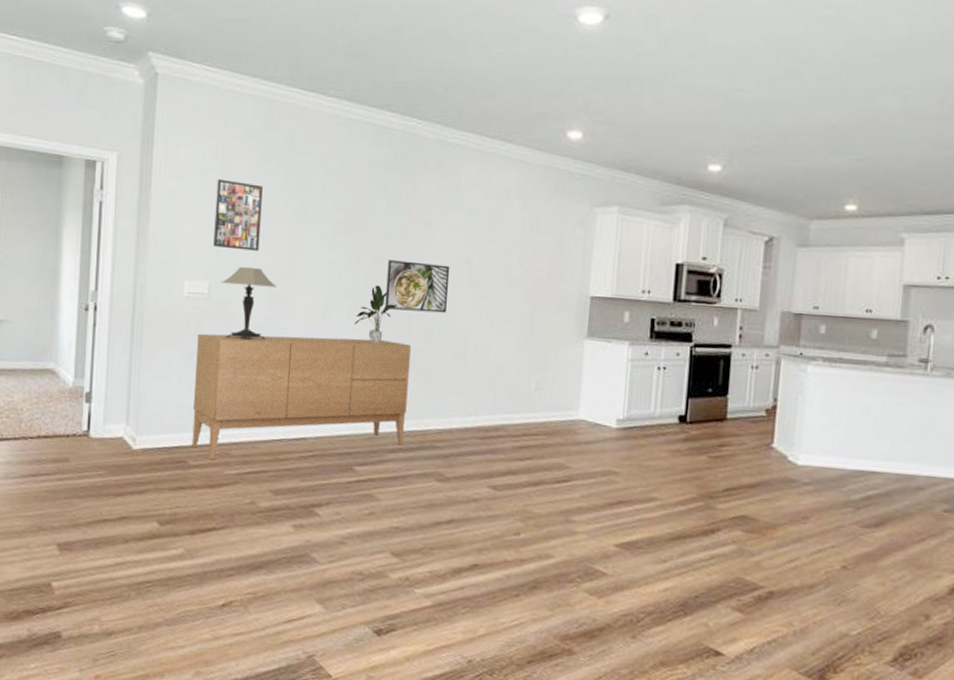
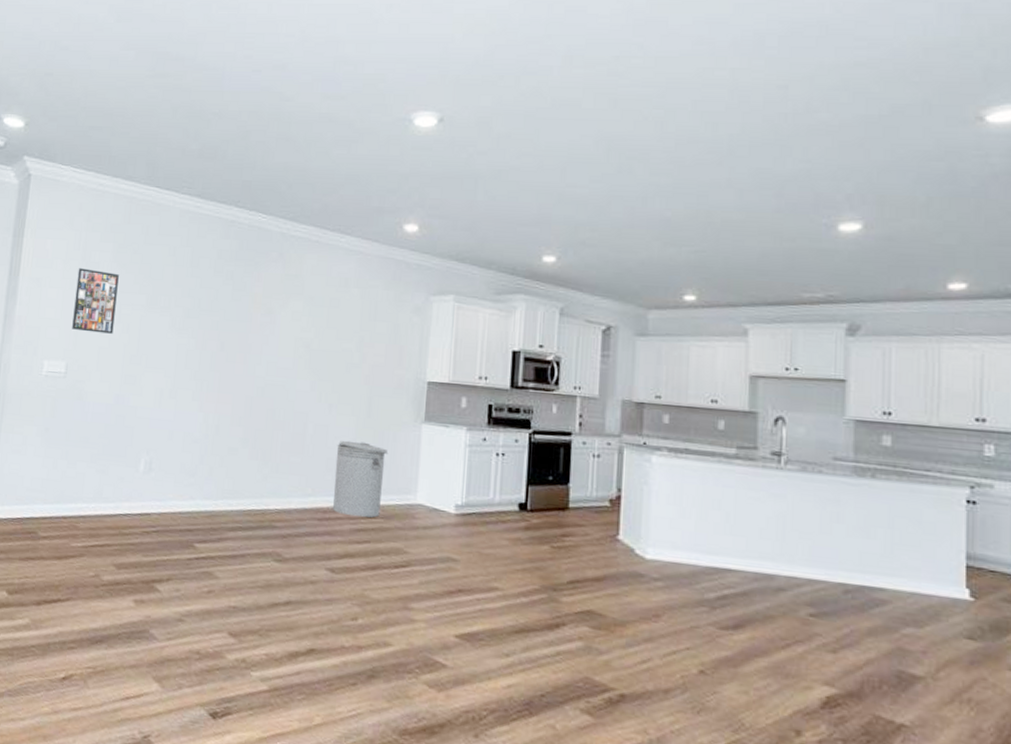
sideboard: present [192,333,411,460] -> none [42,410,252,532]
table lamp: present [222,266,277,341] -> none [78,348,128,418]
potted plant: present [354,285,397,344] -> none [199,367,240,424]
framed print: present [385,260,450,313] -> none [228,344,291,395]
can: none [495,358,551,435] -> present [333,440,388,518]

